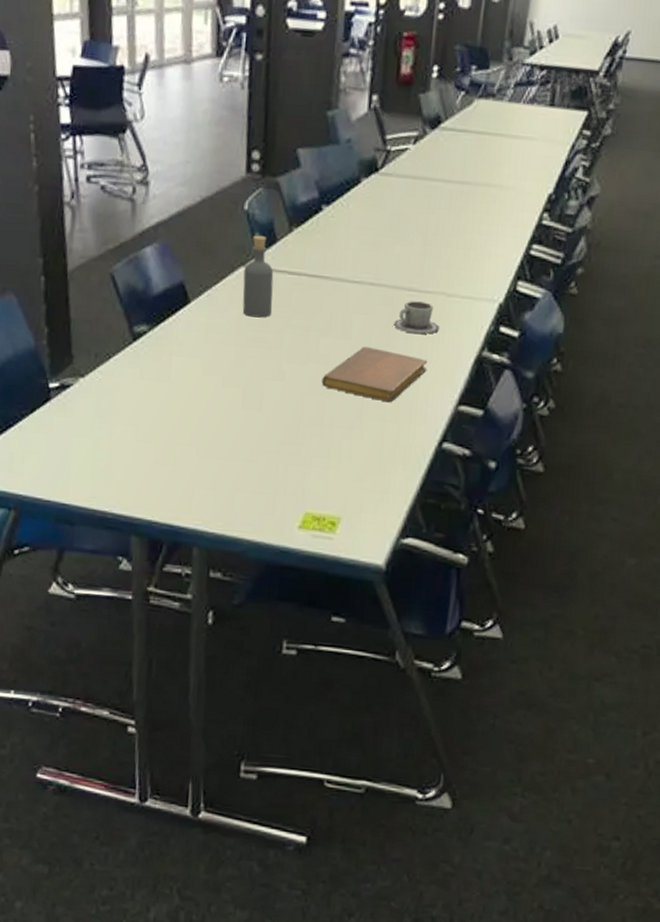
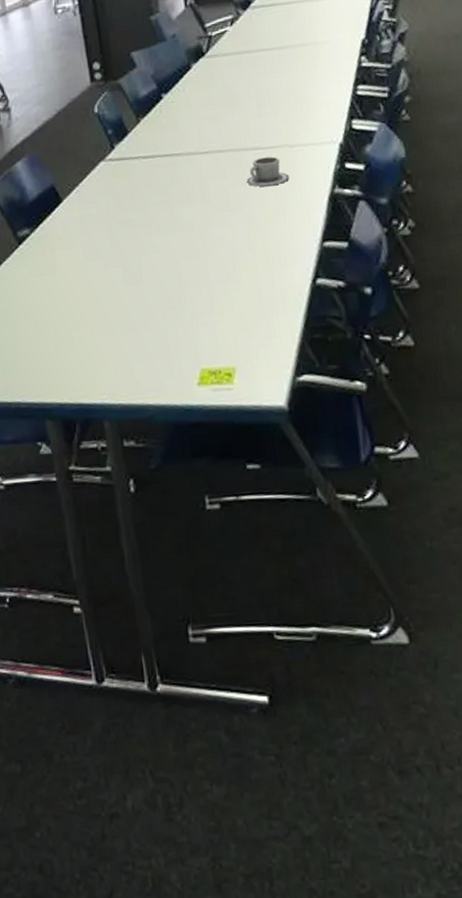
bottle: present [242,235,274,318] -> none [104,131,136,203]
notebook: present [321,347,428,403] -> none [191,206,287,253]

